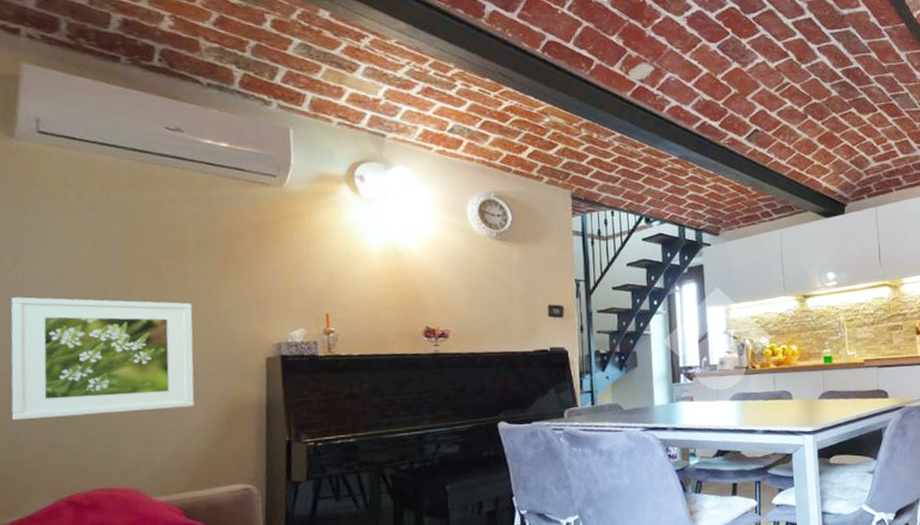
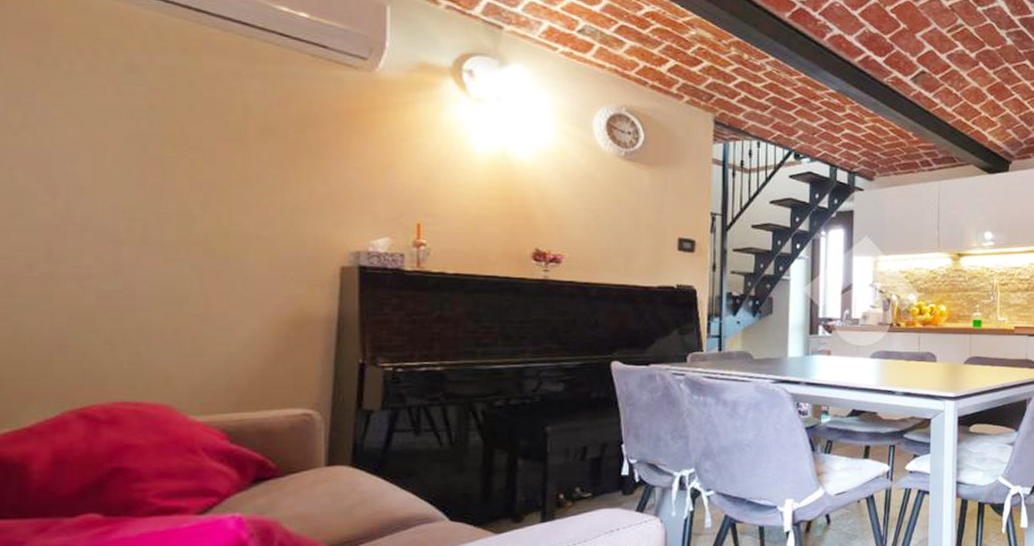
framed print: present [11,297,194,421] -> none [10,167,252,316]

